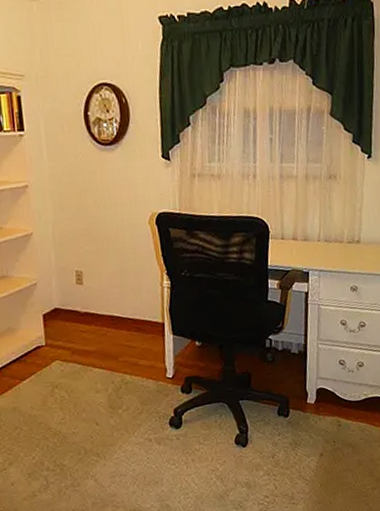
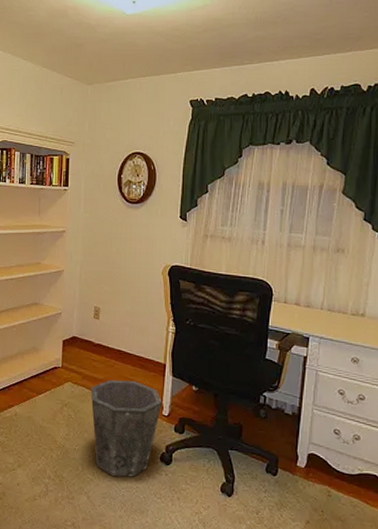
waste bin: none [83,346,165,452] -> present [90,379,163,477]

